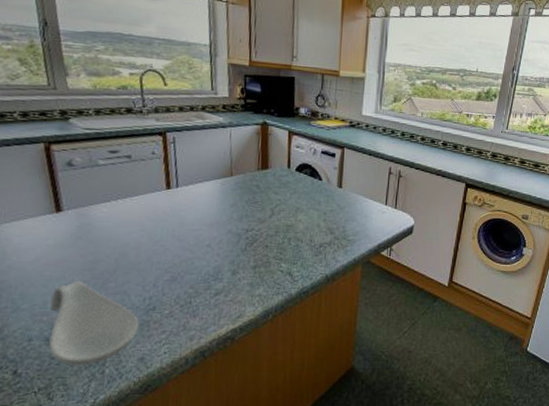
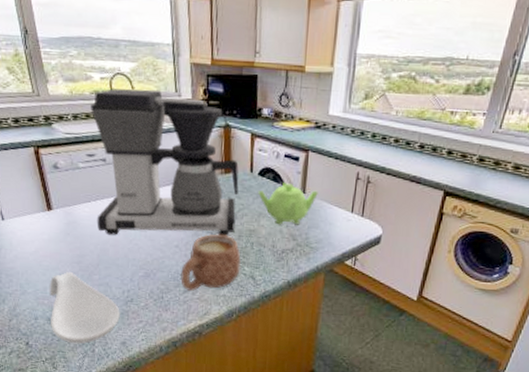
coffee maker: none [116,84,276,237] -> present [91,88,239,236]
mug: none [212,231,278,293] -> present [181,234,241,291]
teapot: none [295,177,354,219] -> present [258,182,318,225]

